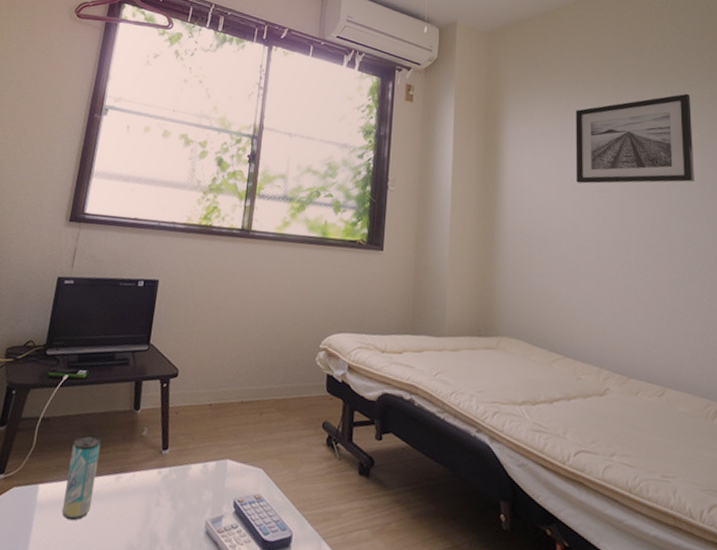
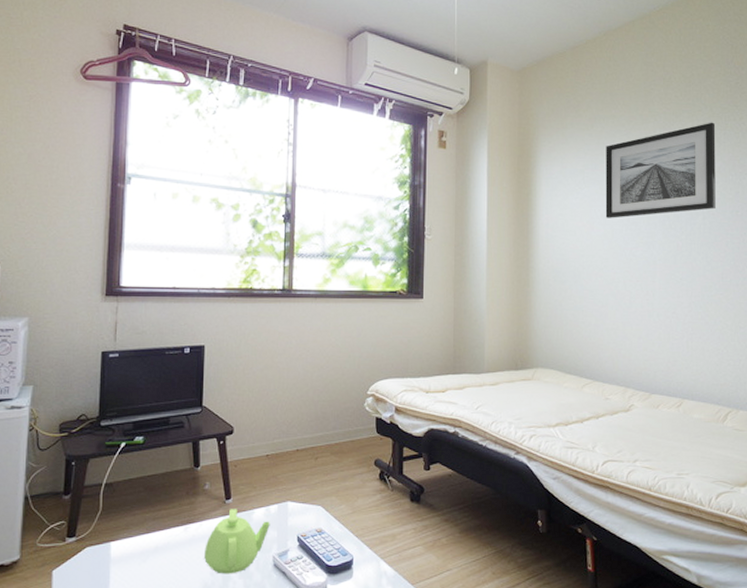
beverage can: present [61,434,101,521] -> none [136,493,166,570]
teapot: none [133,461,207,538] -> present [204,509,270,574]

